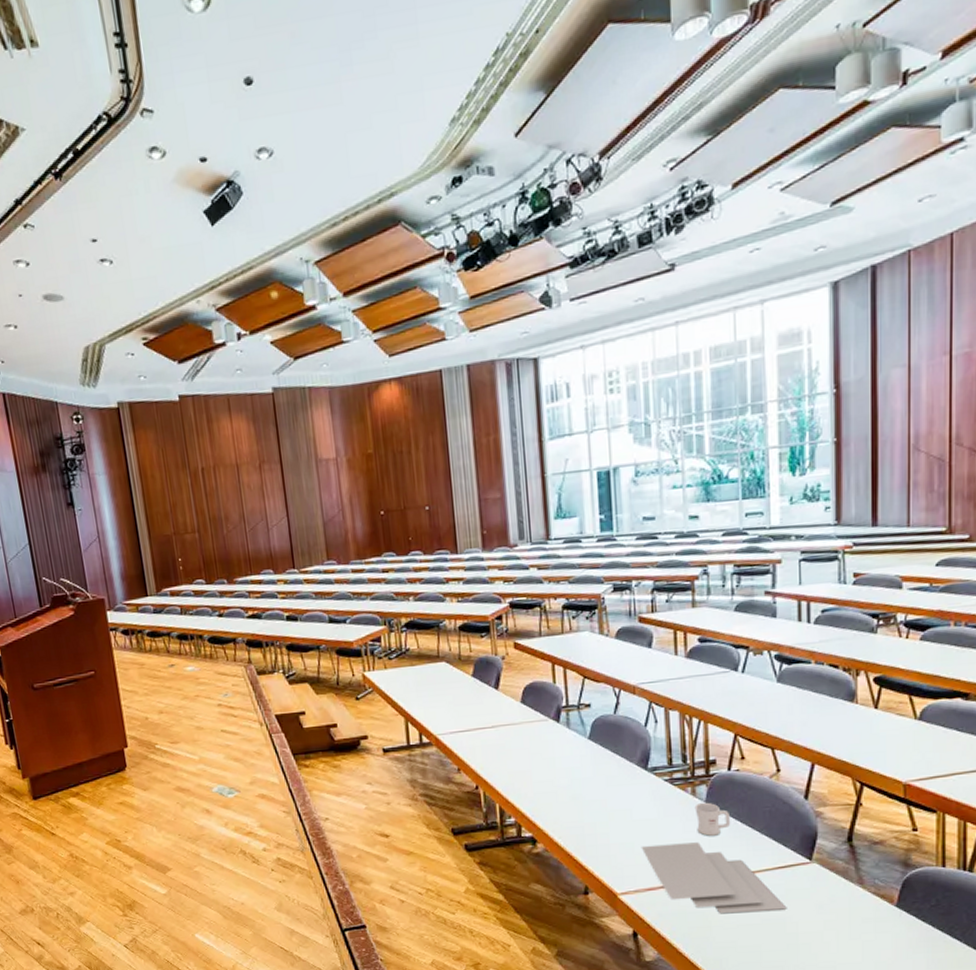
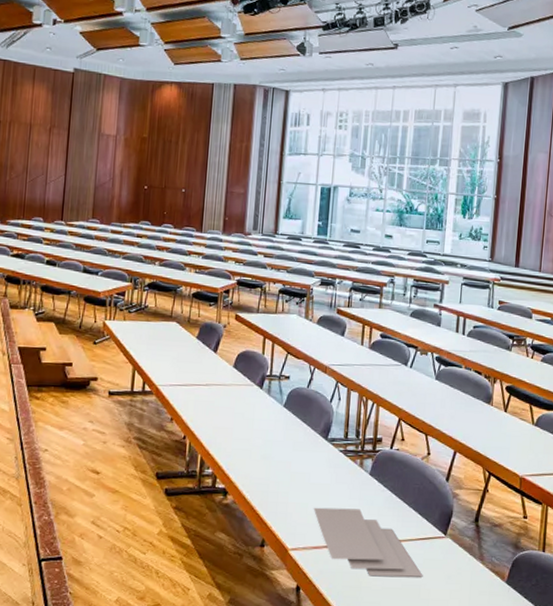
mug: present [694,802,731,836] -> none [360,474,388,505]

